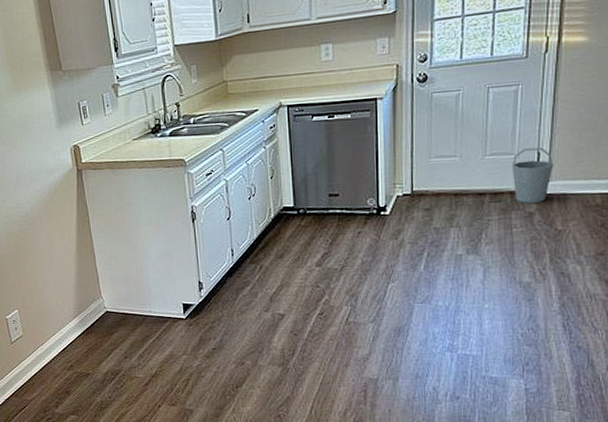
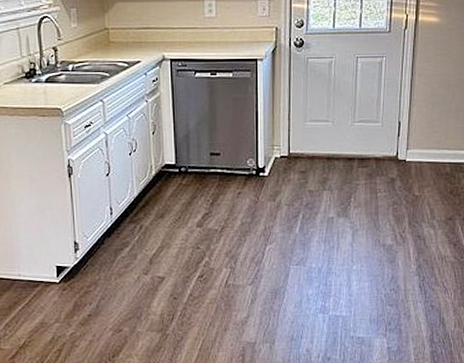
bucket: present [511,147,554,203] -> none [377,117,412,169]

